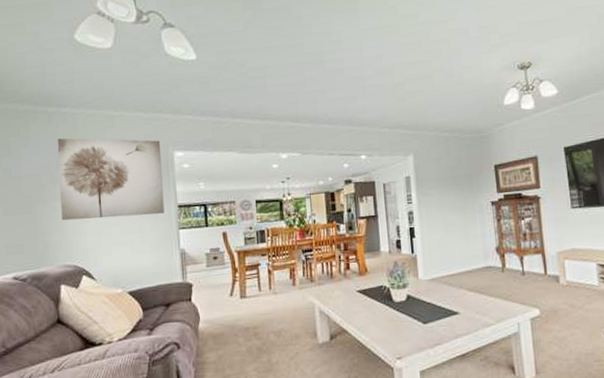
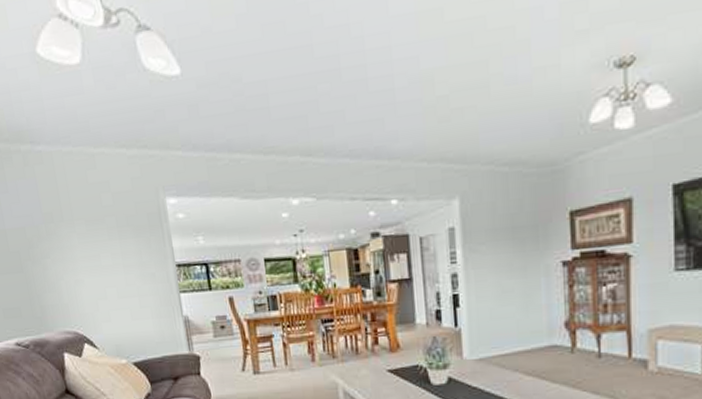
wall art: present [57,138,164,221] -> none [36,183,162,281]

